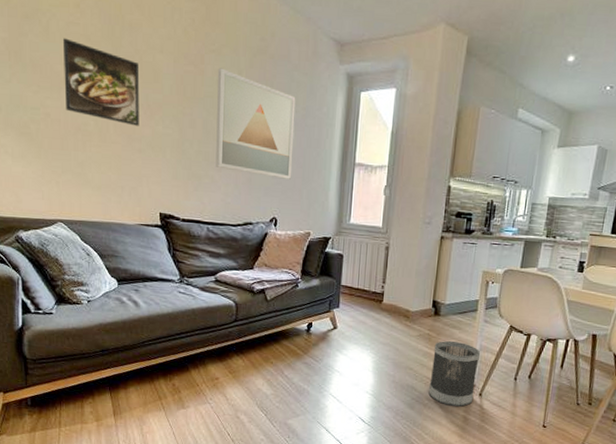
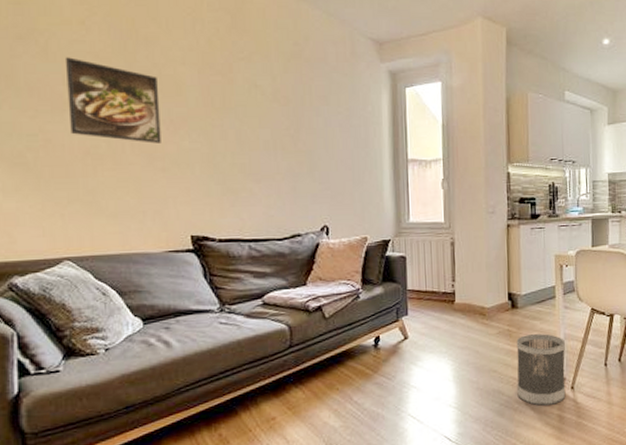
wall art: present [216,68,296,179] -> none [248,75,341,184]

